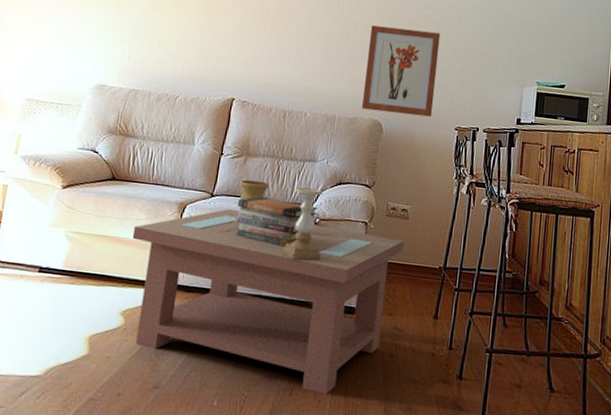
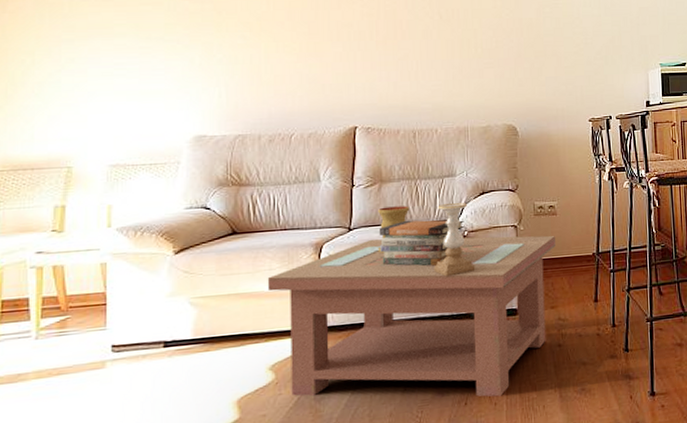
wall art: present [361,25,441,117] -> none [491,30,565,116]

